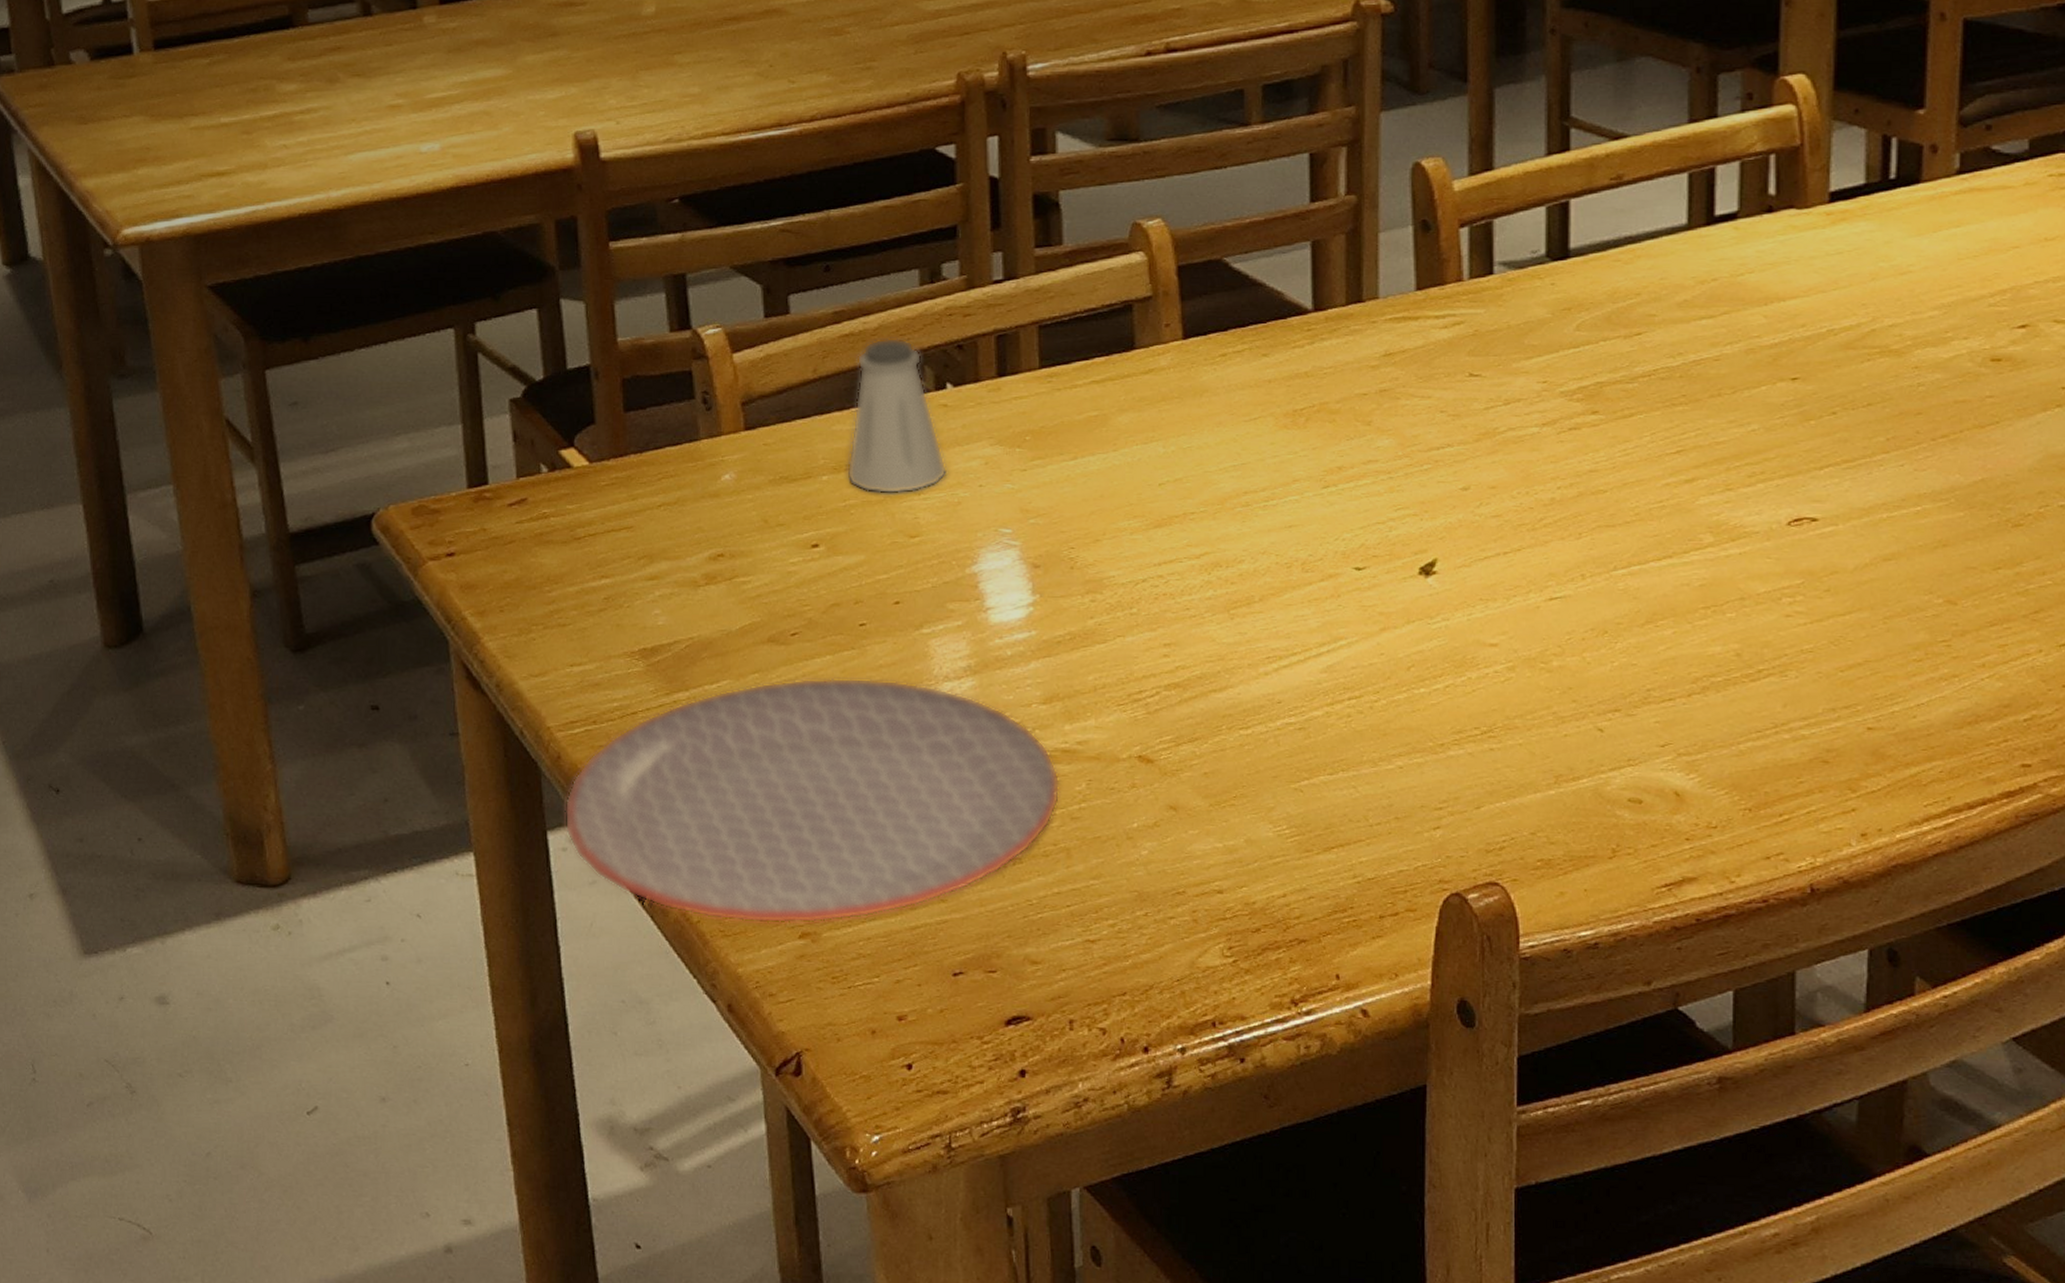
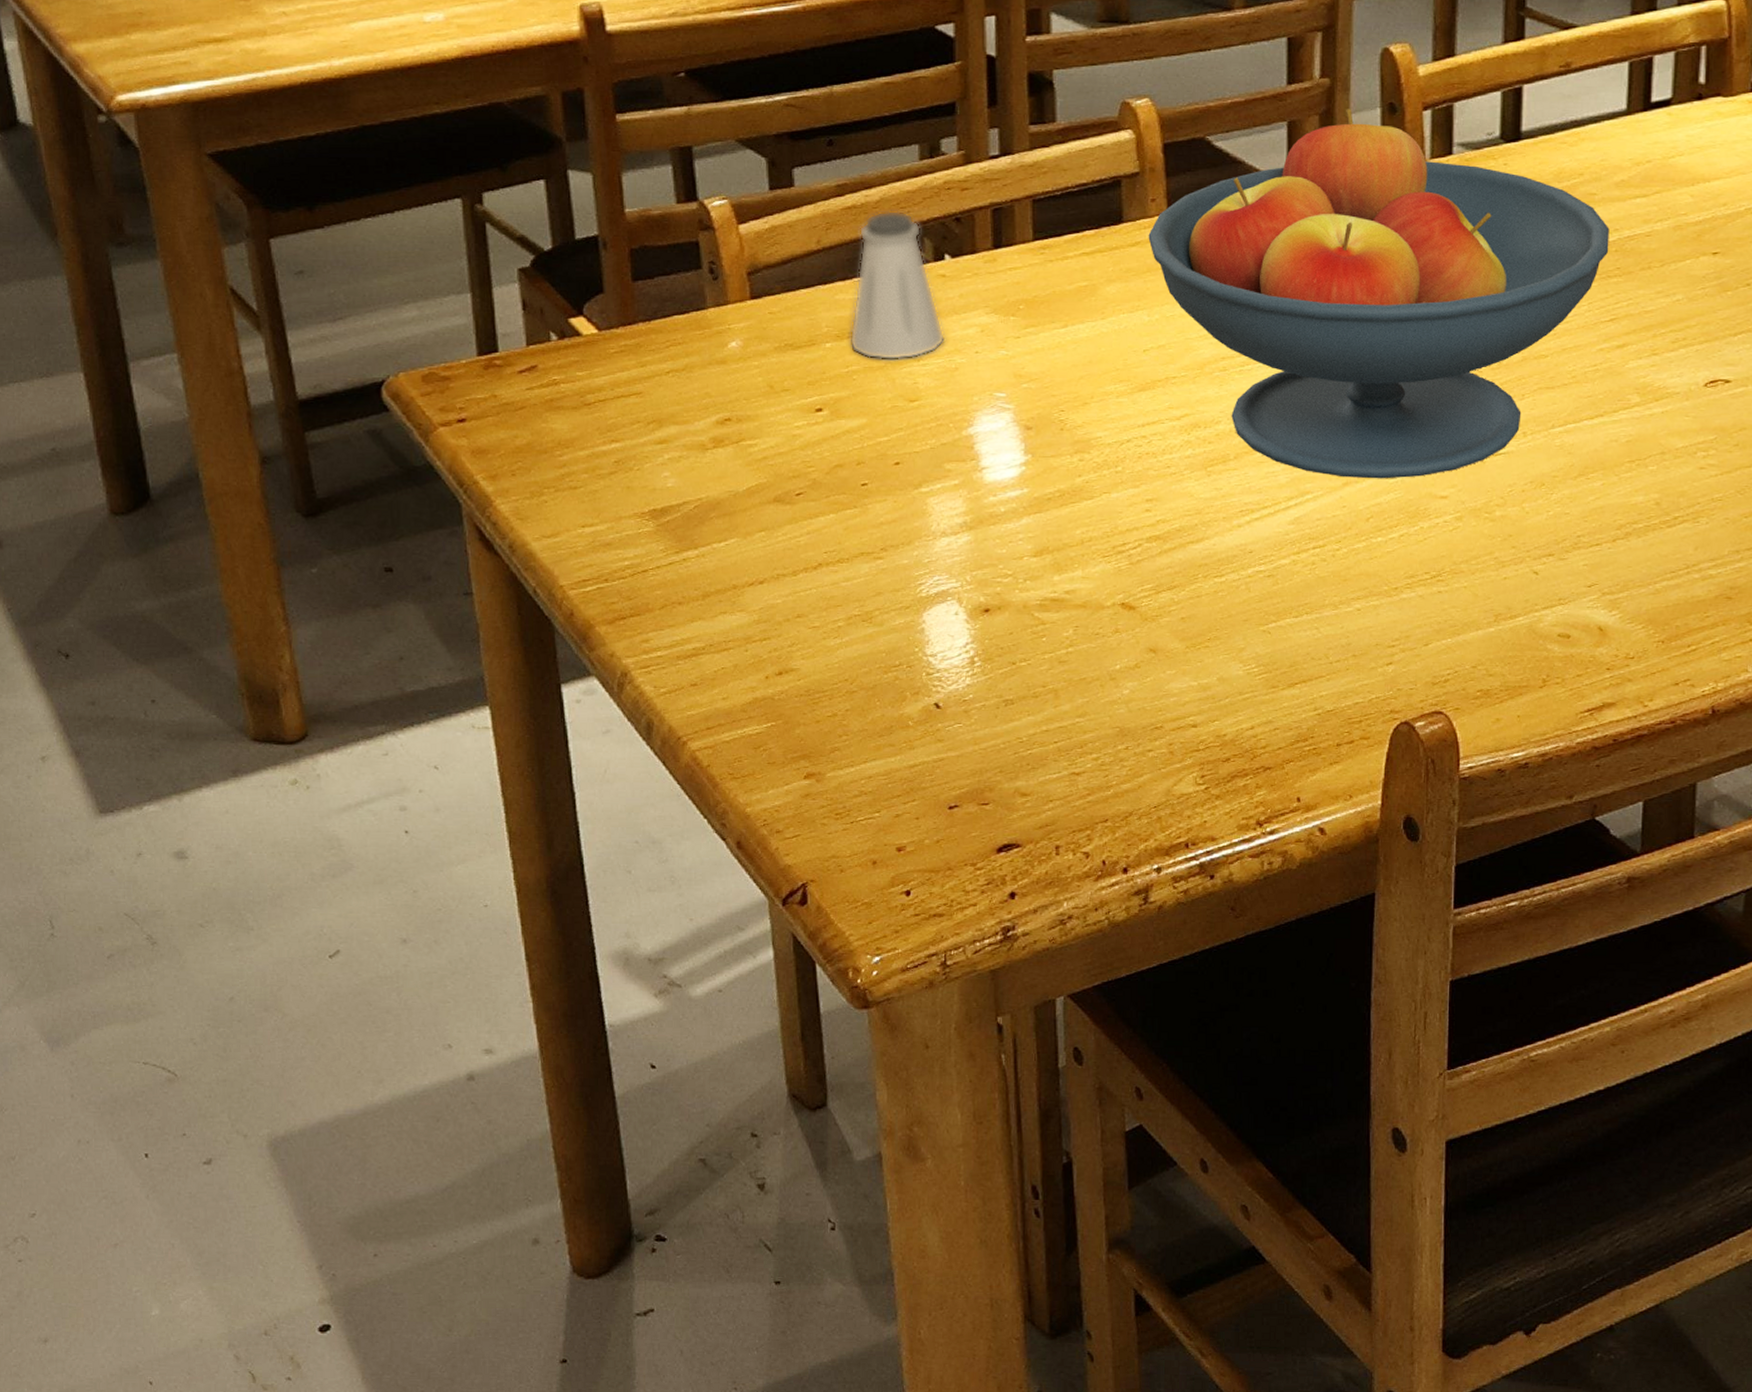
plate: present [565,677,1060,924] -> none [578,535,1049,765]
fruit bowl: none [1162,227,1673,625] -> present [1148,109,1610,479]

